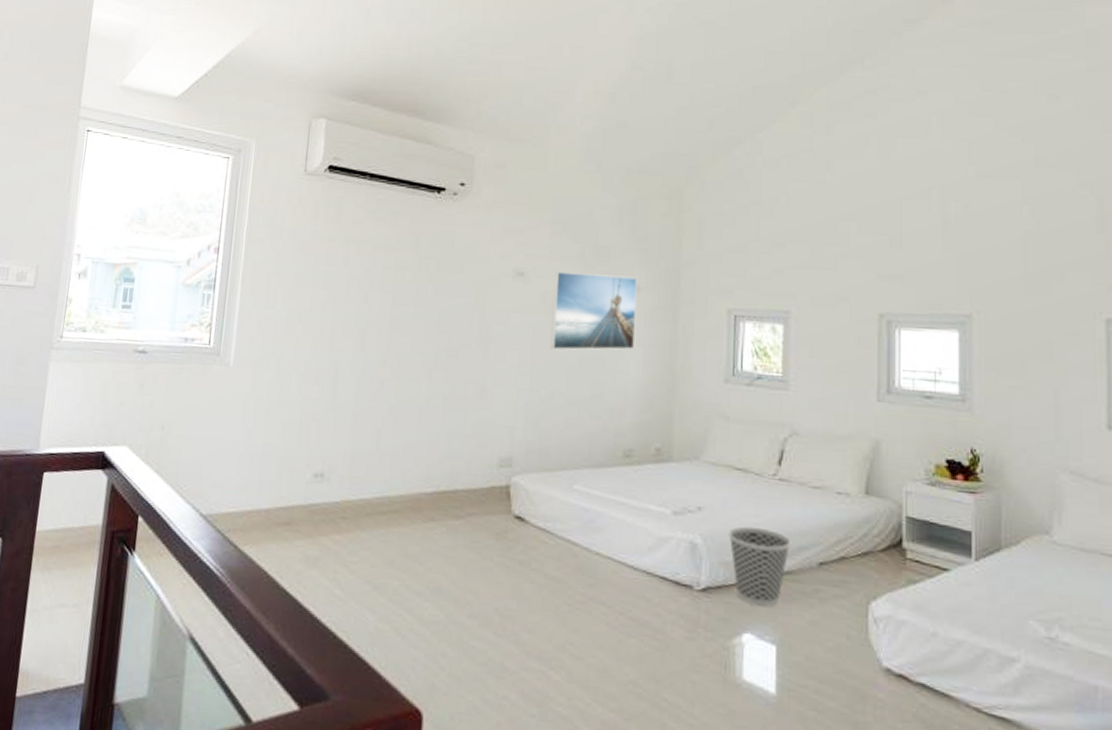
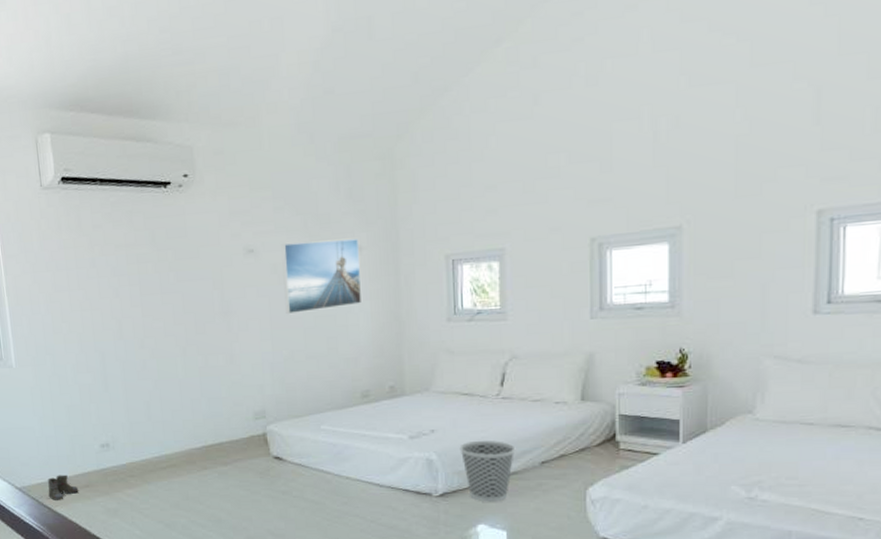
boots: none [236,505,277,538] -> present [48,474,79,500]

